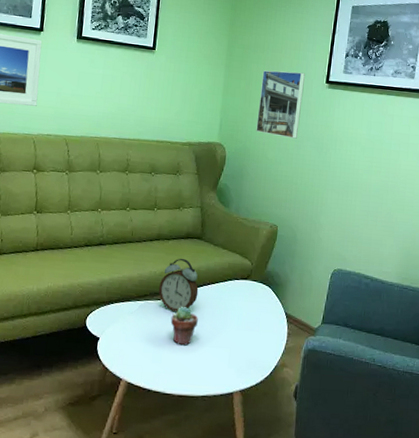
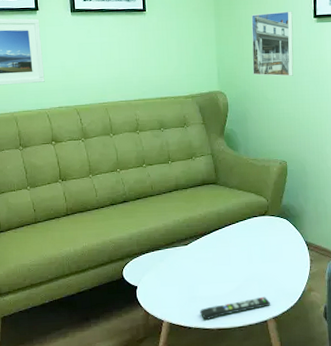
alarm clock: present [158,259,199,311] -> none [184,205,222,254]
remote control: none [162,366,240,385] -> present [200,296,271,321]
potted succulent: present [170,307,198,346] -> none [199,248,225,284]

